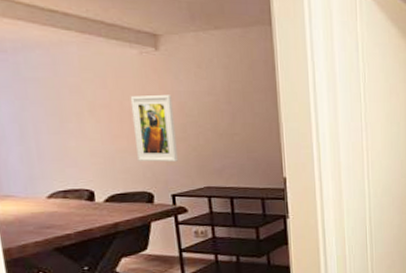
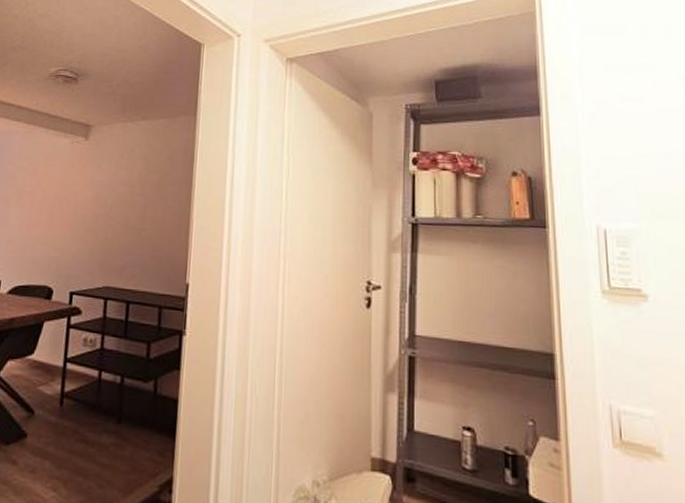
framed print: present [130,94,178,162] -> none [47,183,91,255]

